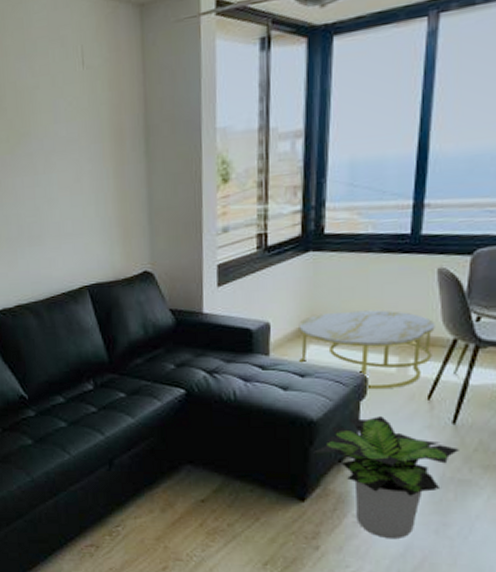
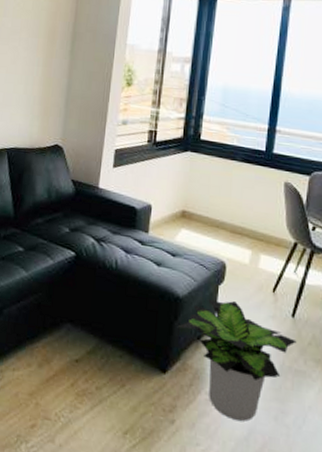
coffee table: present [298,310,435,390] -> none [171,204,281,278]

